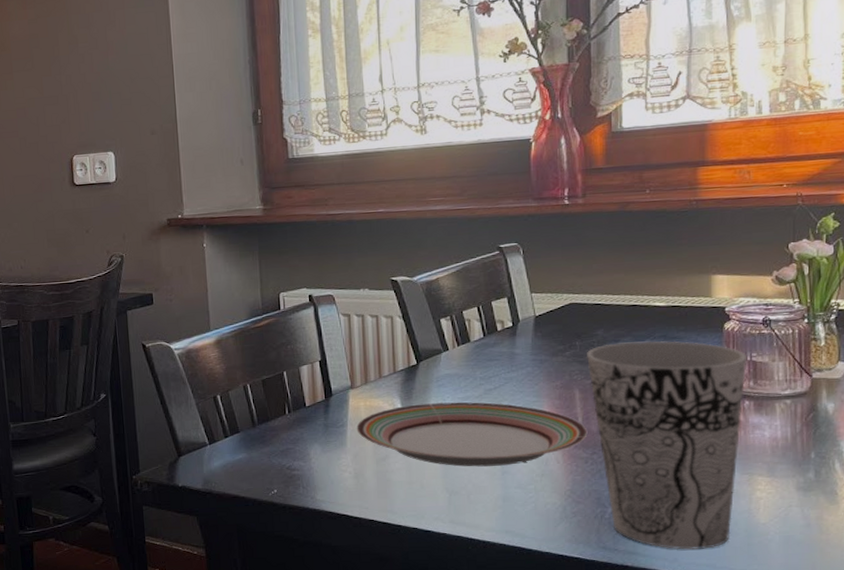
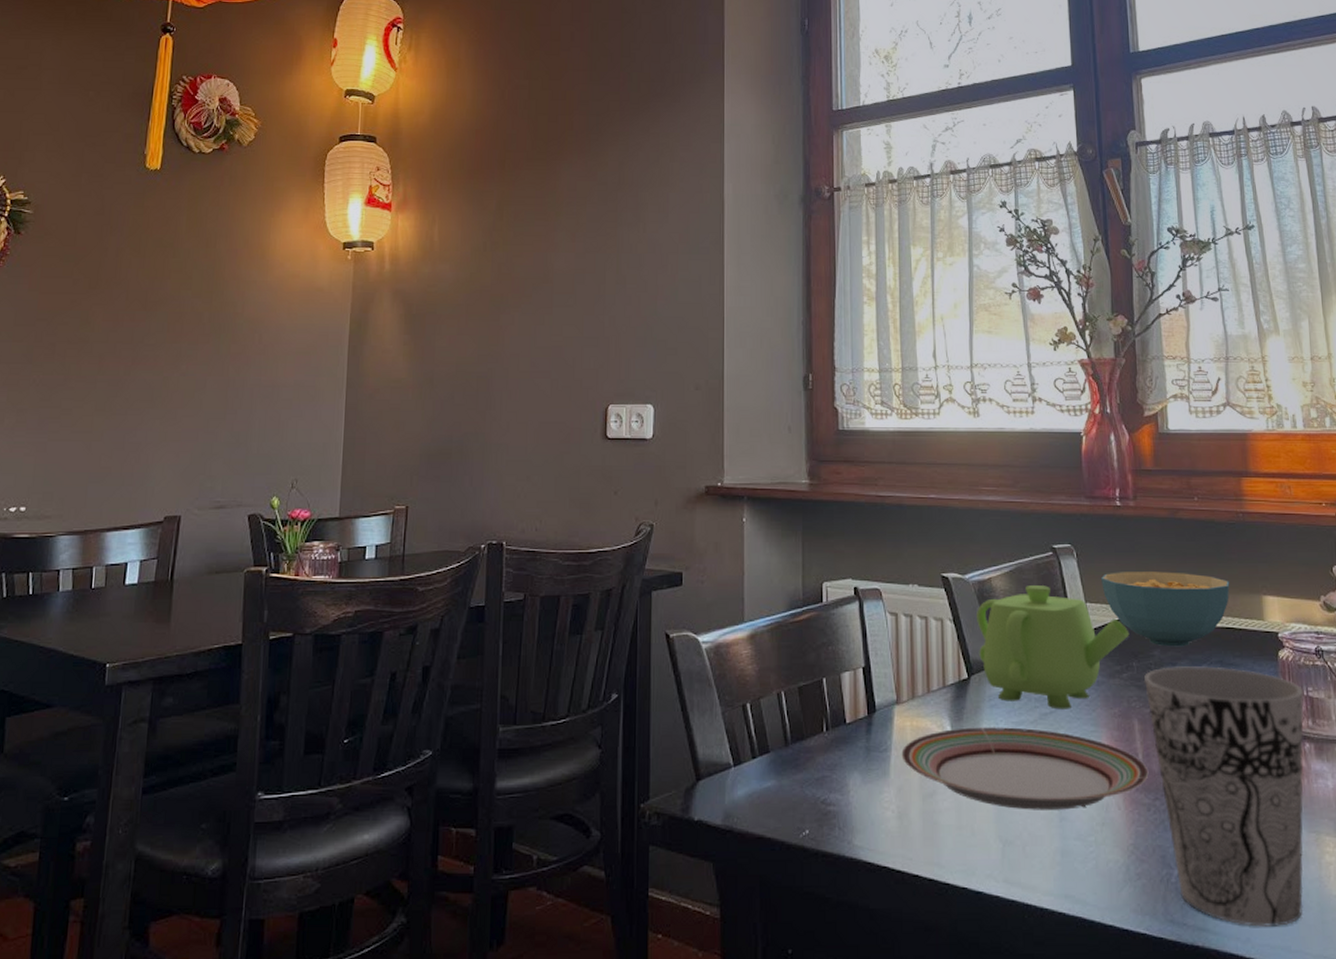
coffeepot: none [425,281,574,385] -> present [977,586,1130,710]
cereal bowl: none [547,260,678,327] -> present [1101,572,1230,647]

